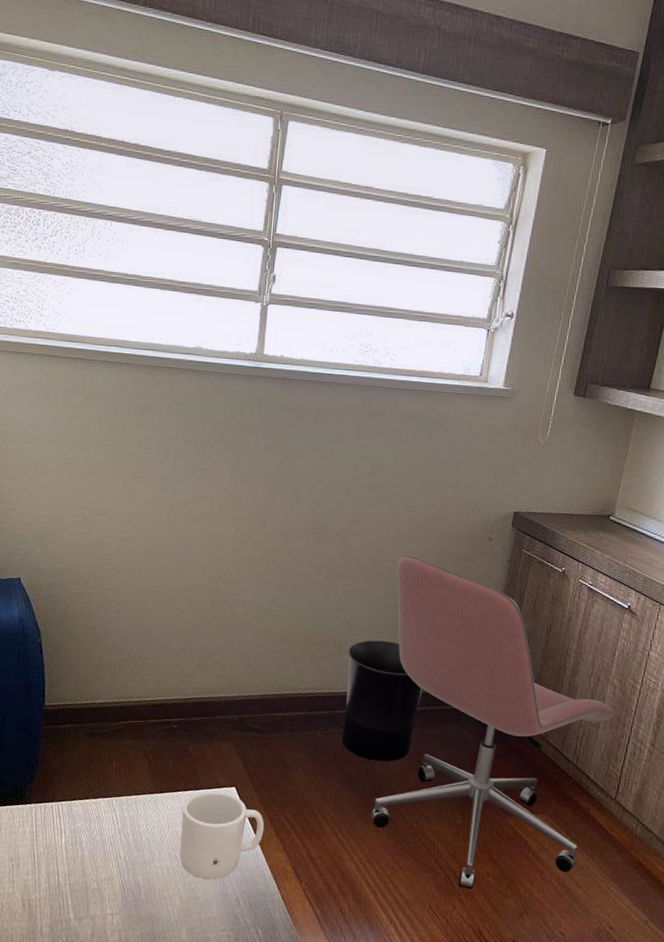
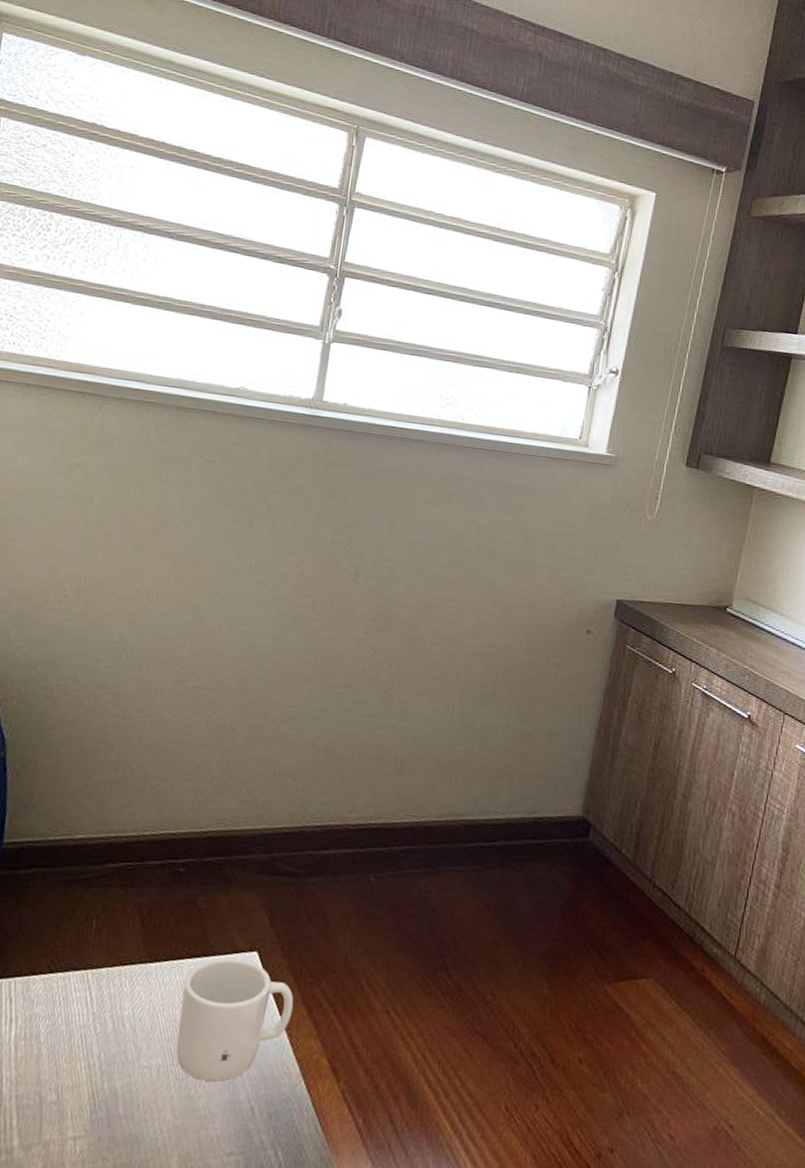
waste bin: present [342,640,423,762] -> none [400,755,505,914]
office chair: present [370,555,614,890] -> none [433,649,733,1083]

